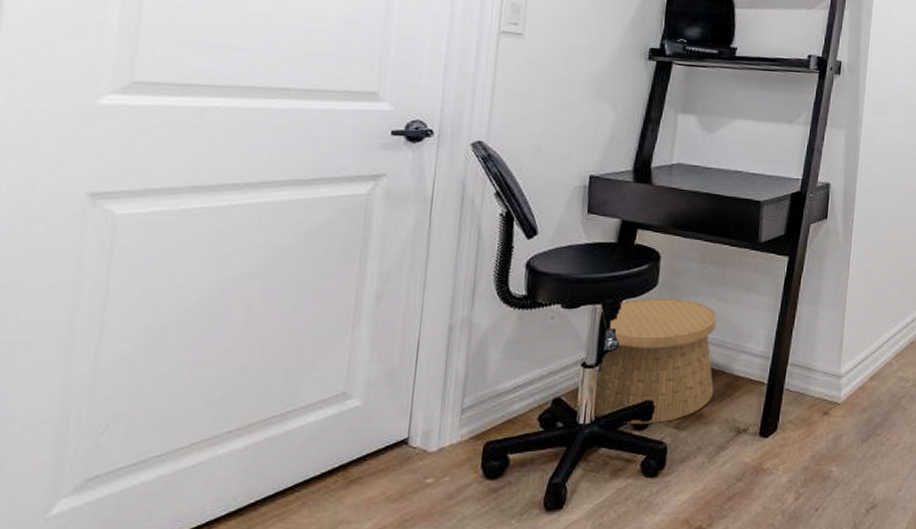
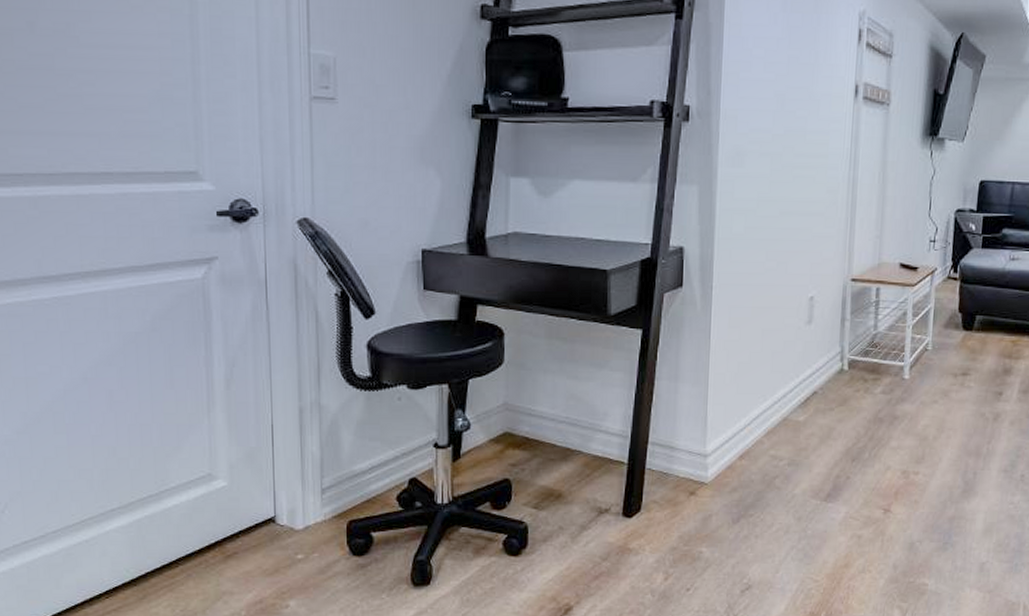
basket: present [594,297,717,425] -> none [450,376,572,504]

